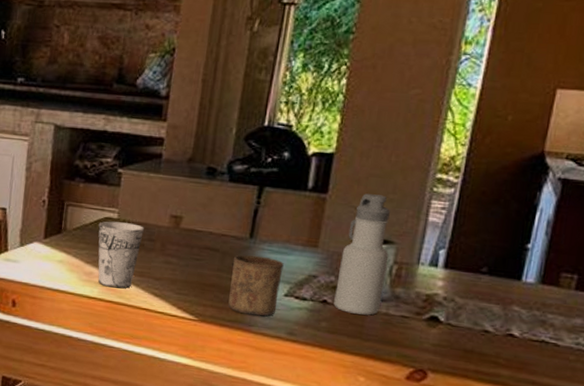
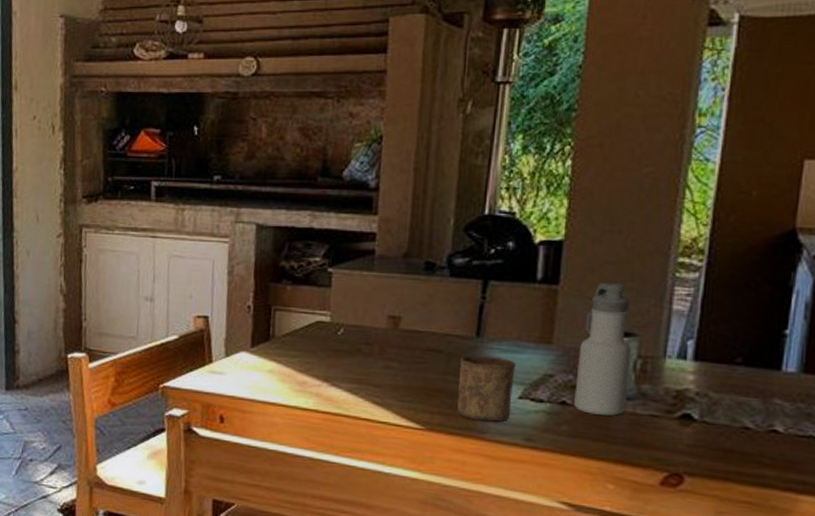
cup: present [98,221,144,289] -> none [309,325,360,398]

